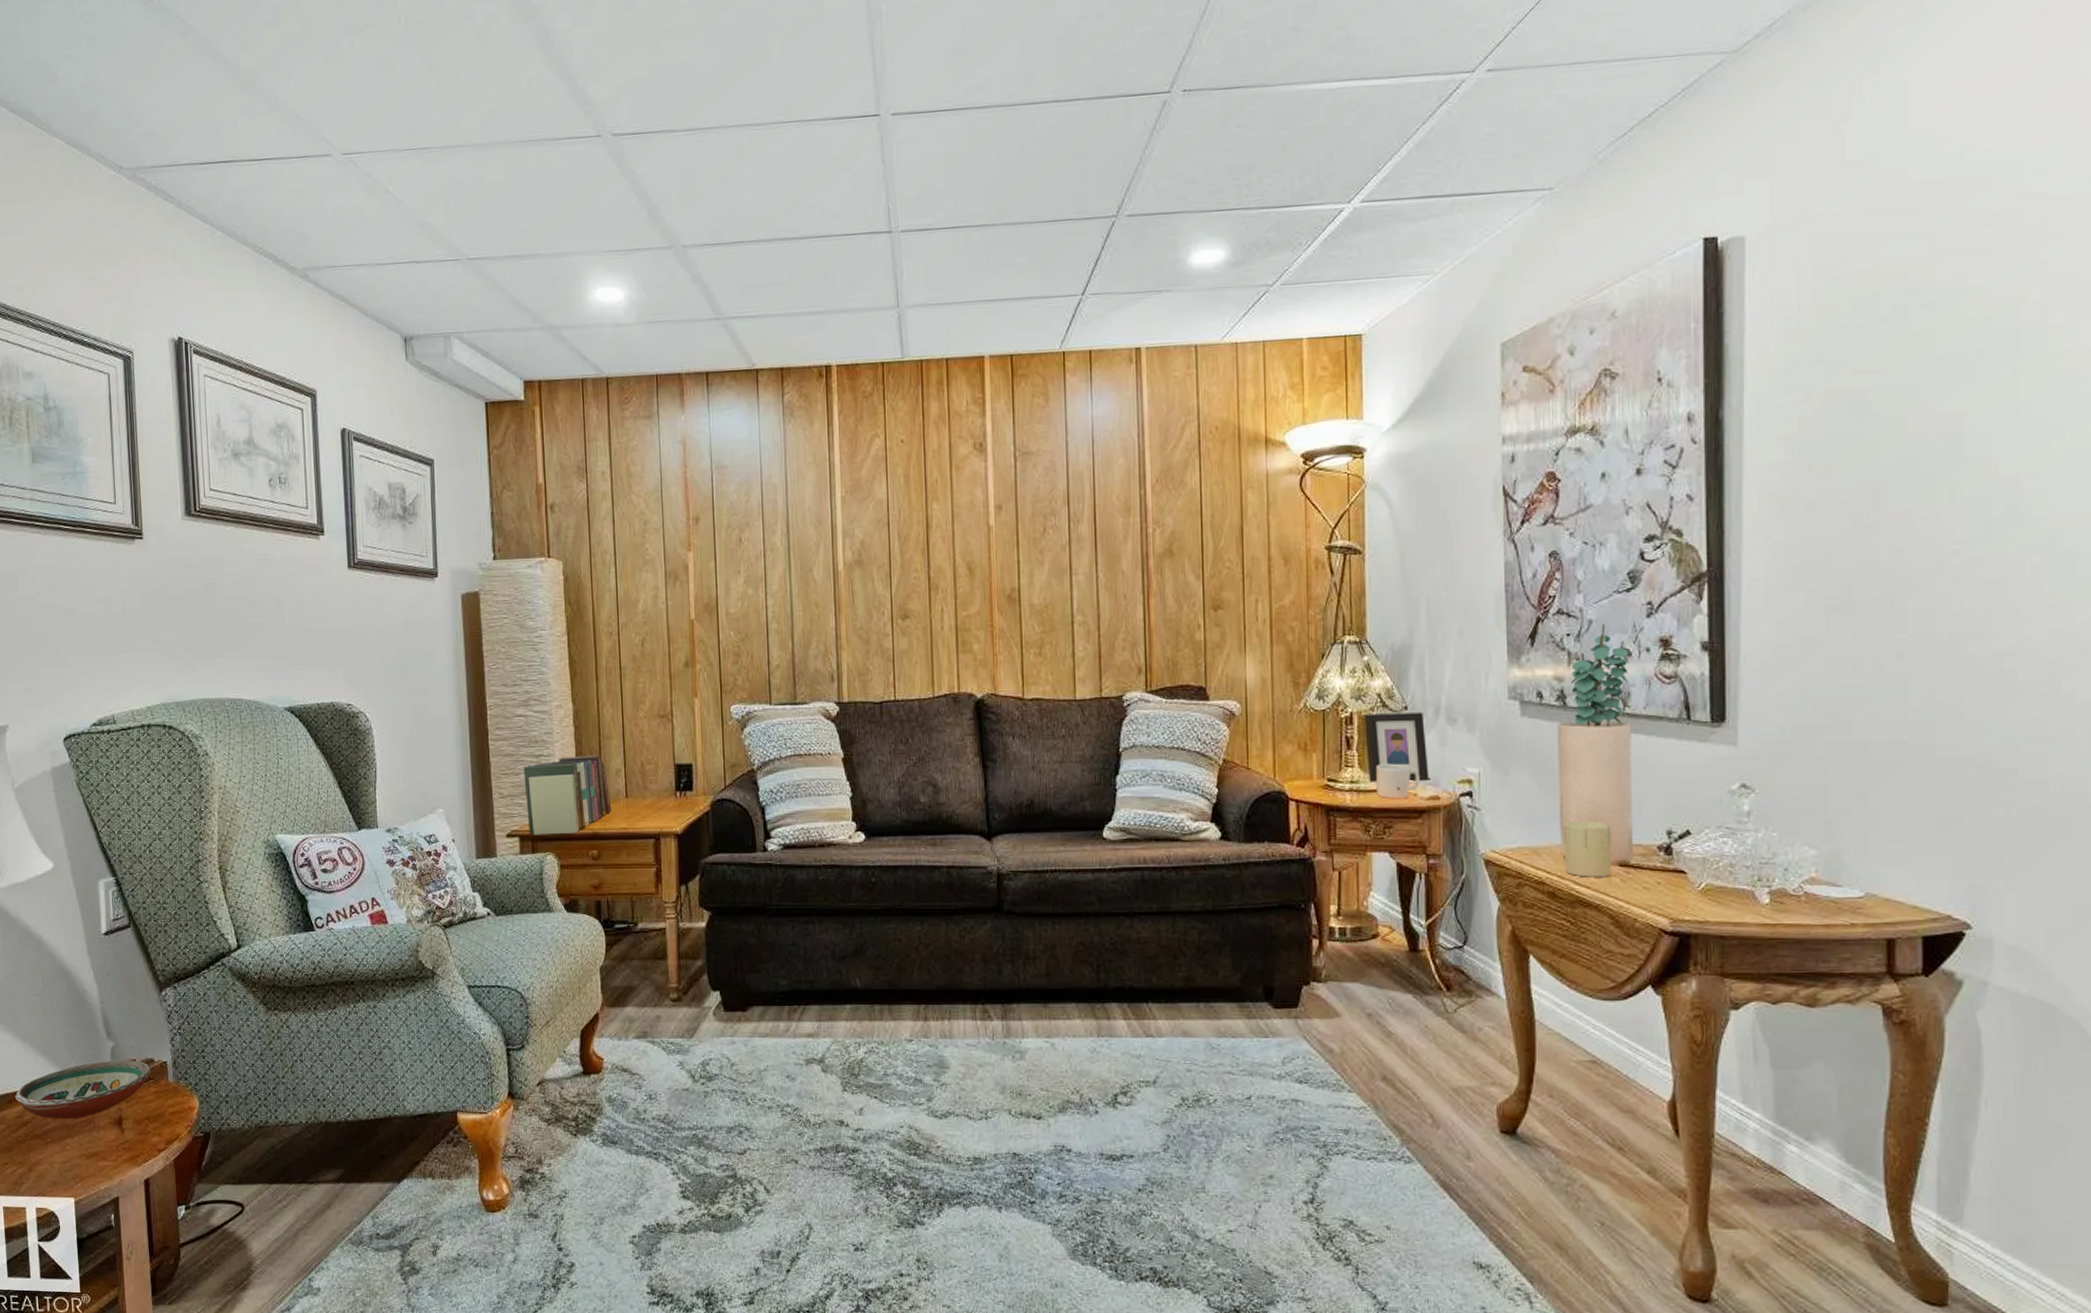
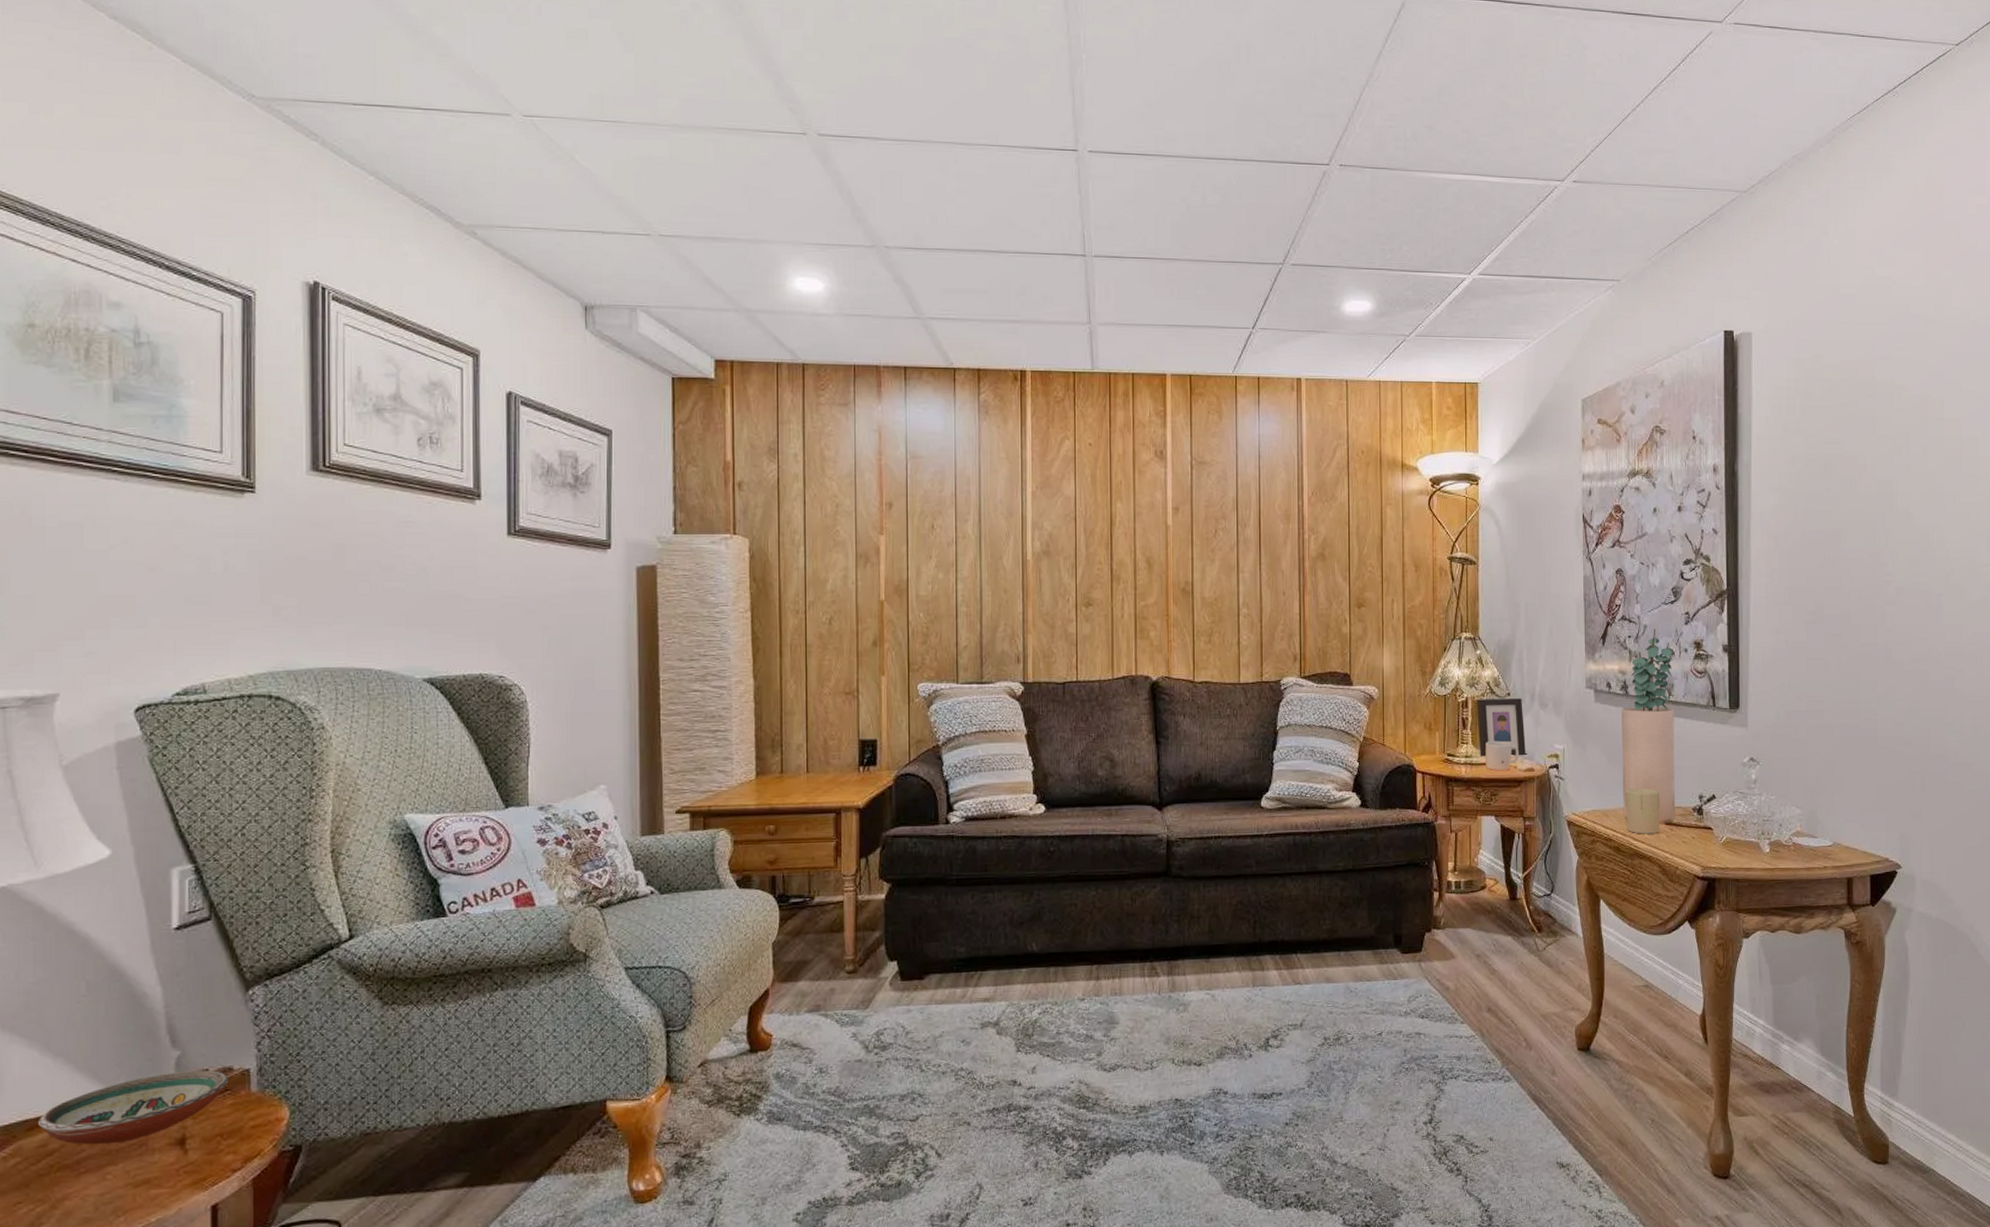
books: present [523,755,612,835] -> none [697,731,791,811]

